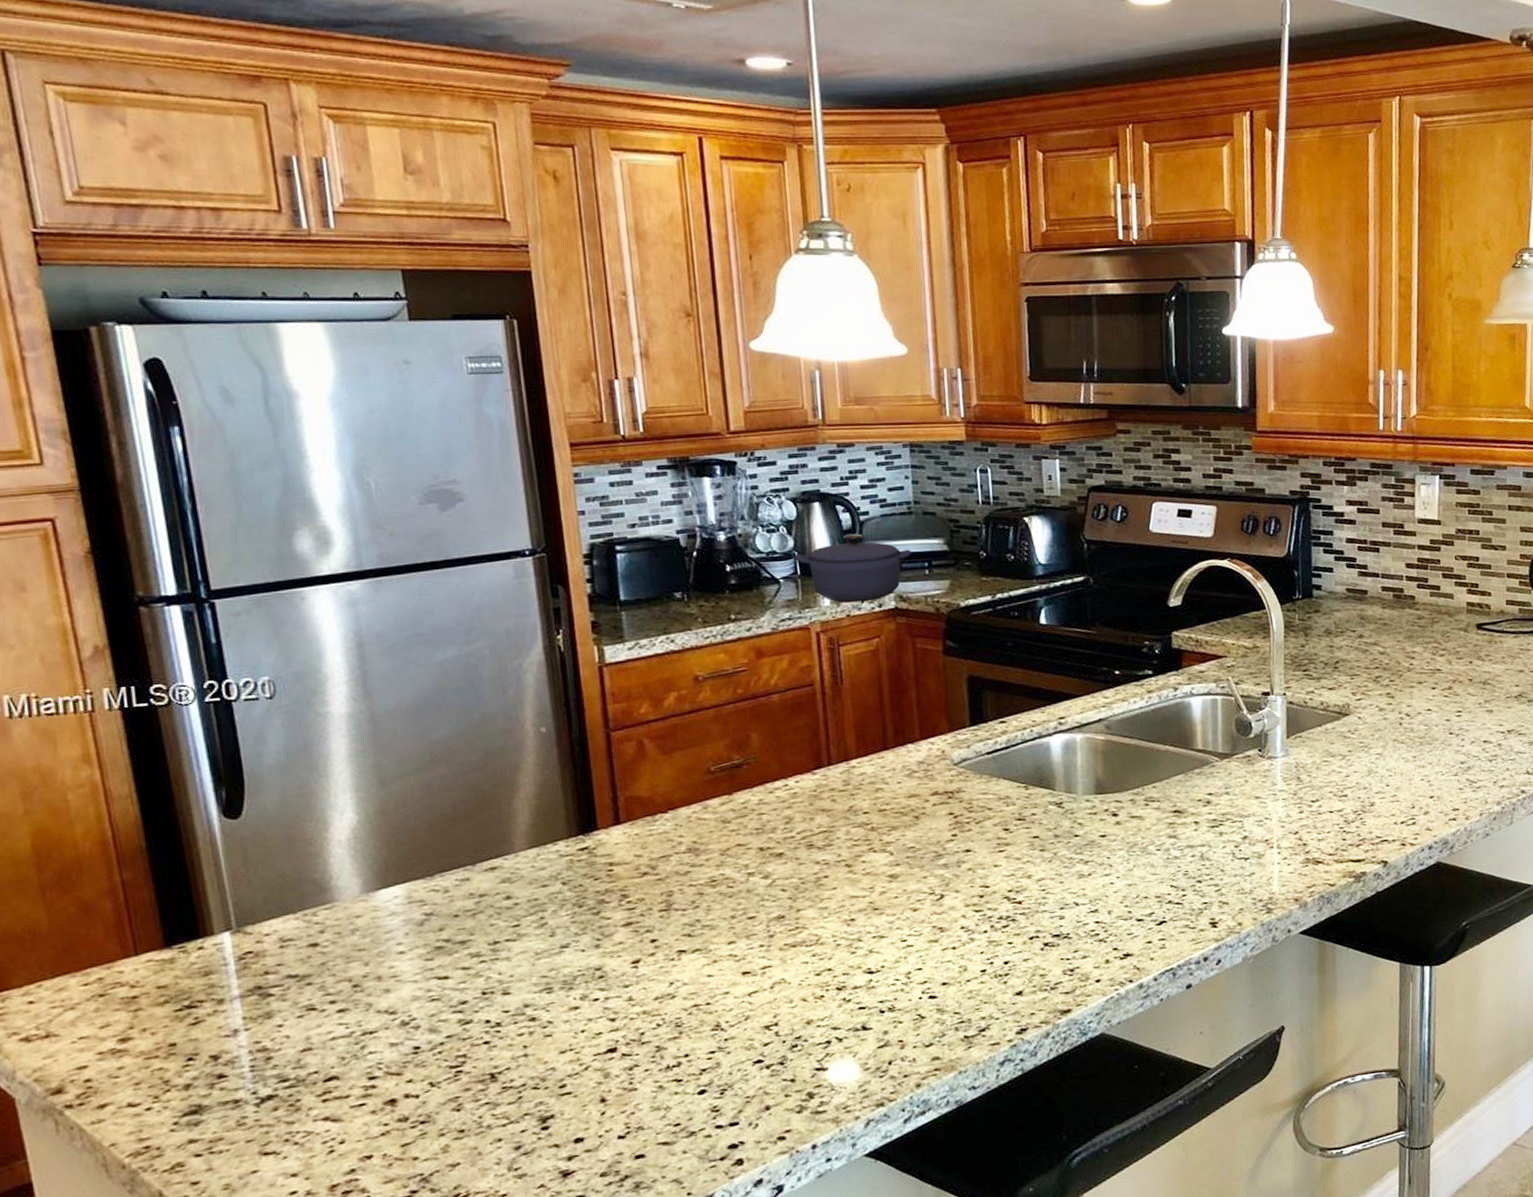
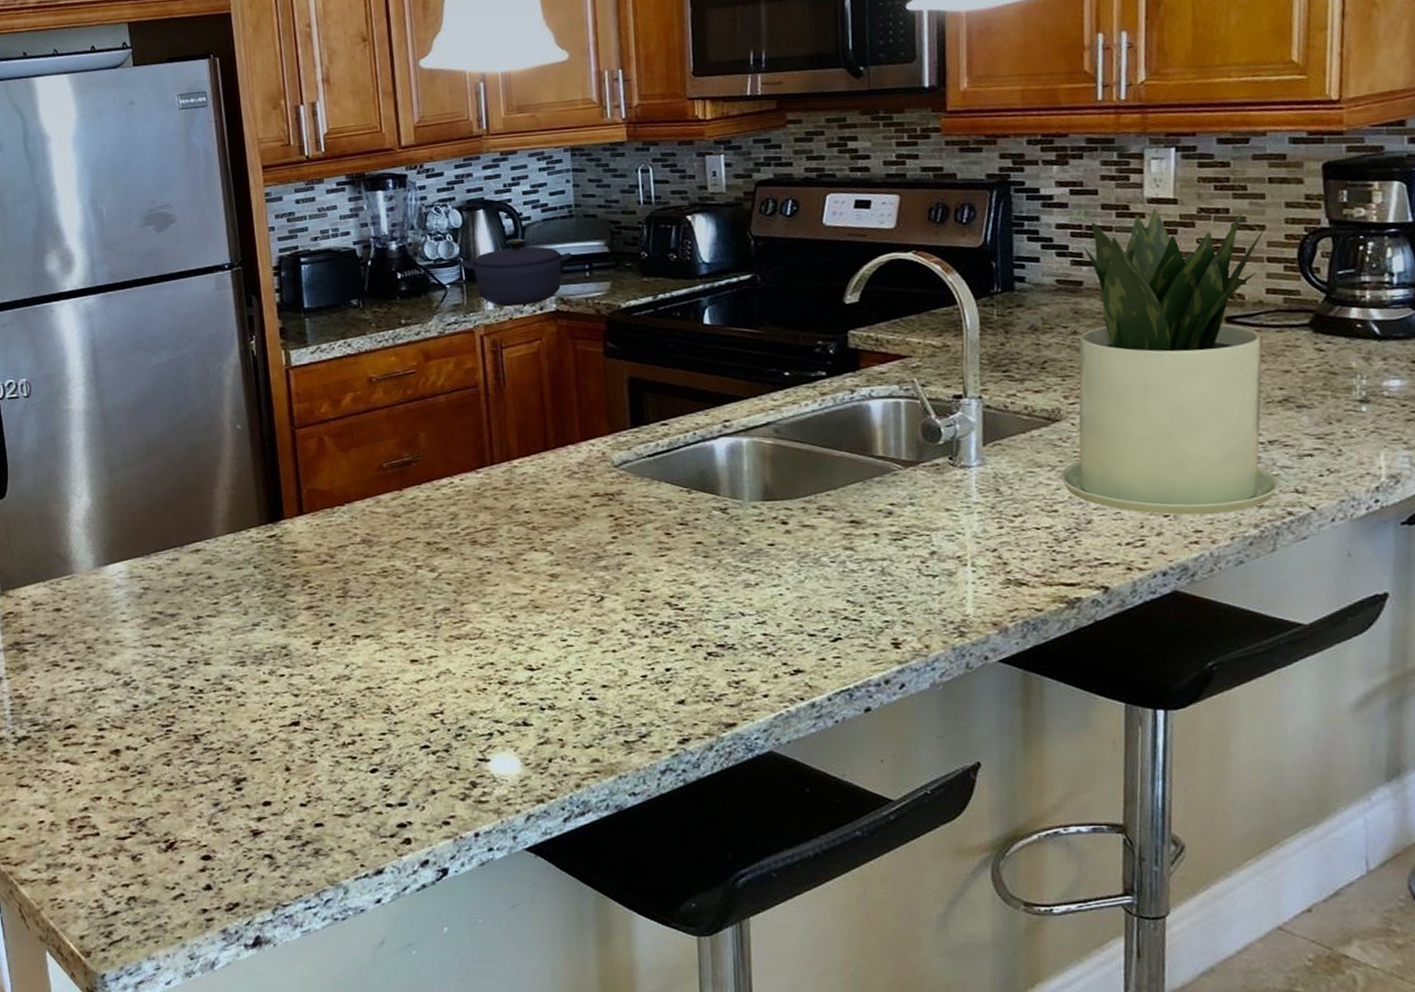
planter: none [1348,528,1516,796] -> present [1059,208,1281,515]

